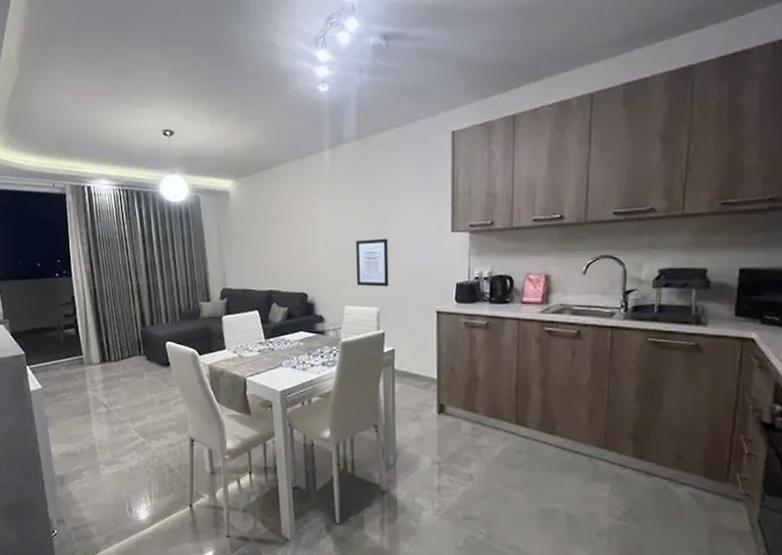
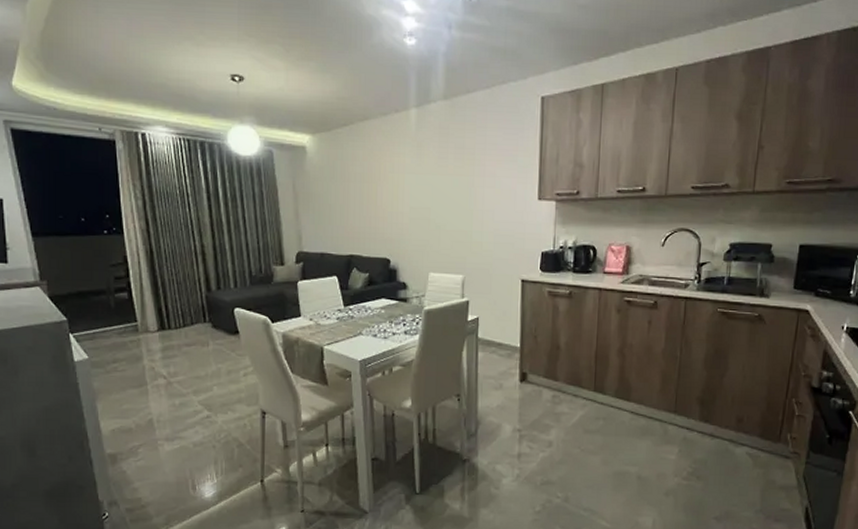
wall art: present [355,238,389,287] -> none [441,204,475,254]

